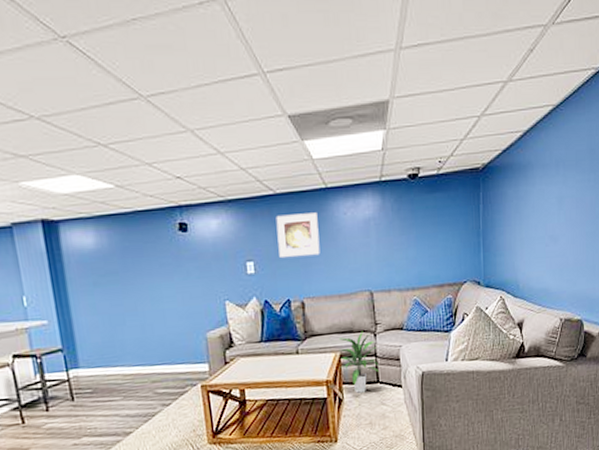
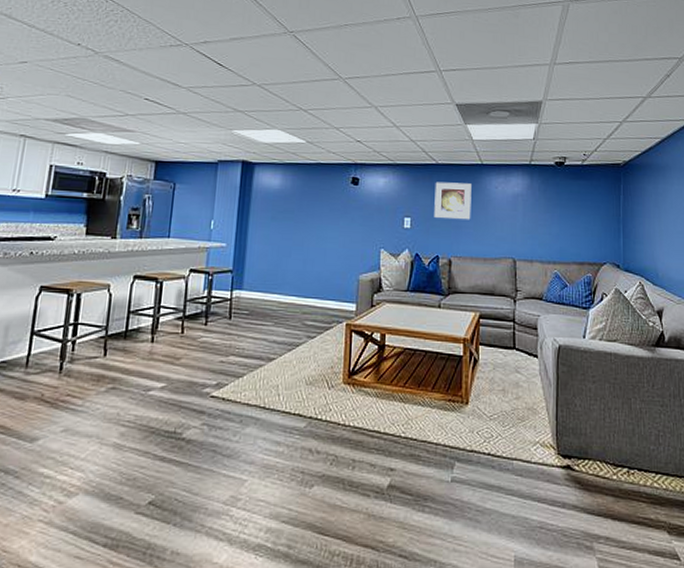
indoor plant: present [339,331,380,393] -> none [477,295,517,357]

